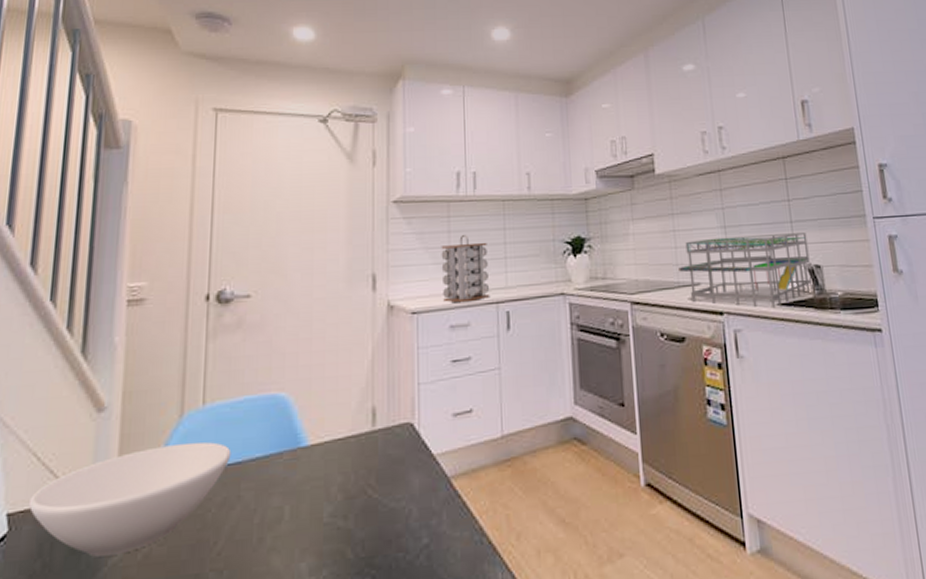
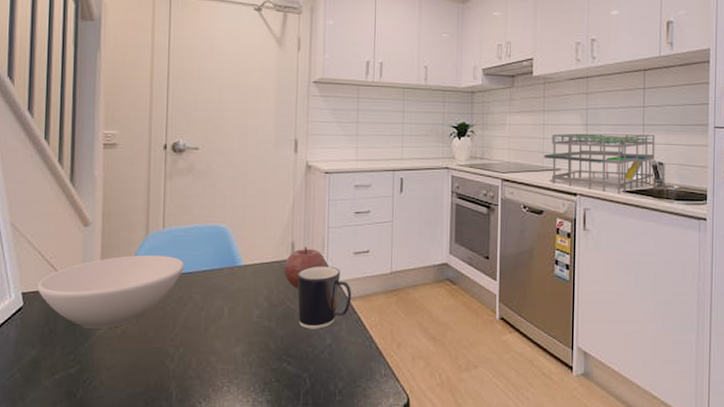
fruit: none [363,412,418,470] -> present [284,247,326,288]
mug: none [382,435,454,526] -> present [297,266,352,329]
spice rack: present [441,234,490,304] -> none [350,113,389,168]

